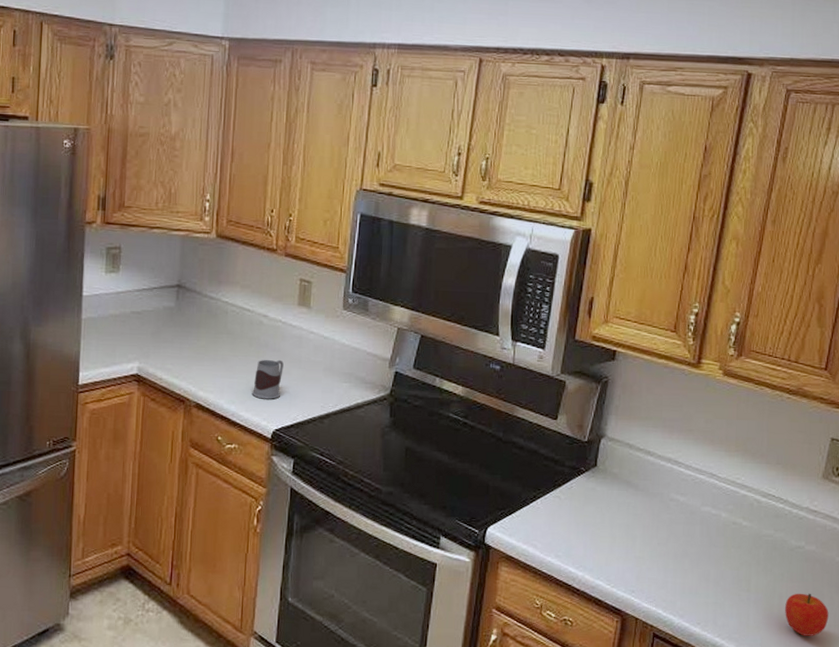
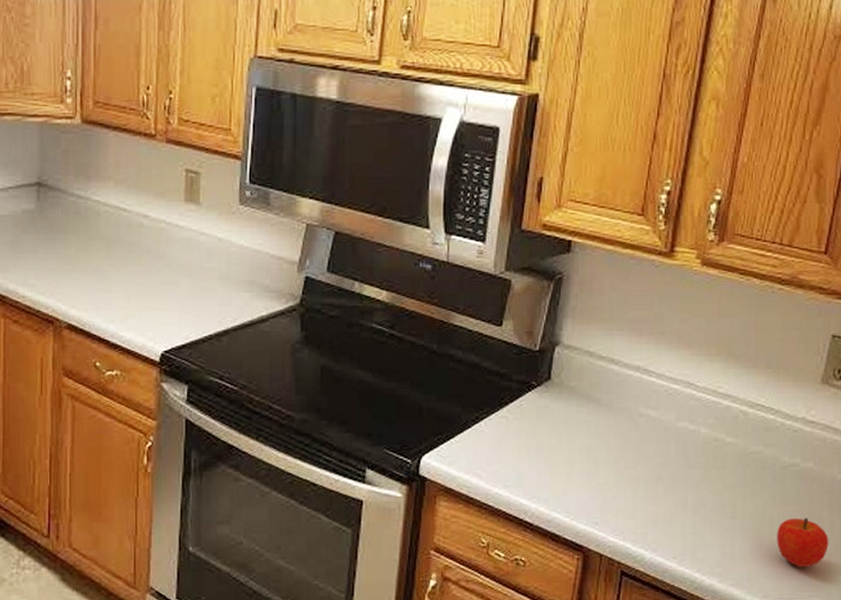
mug: present [252,359,284,399] -> none [134,268,170,316]

